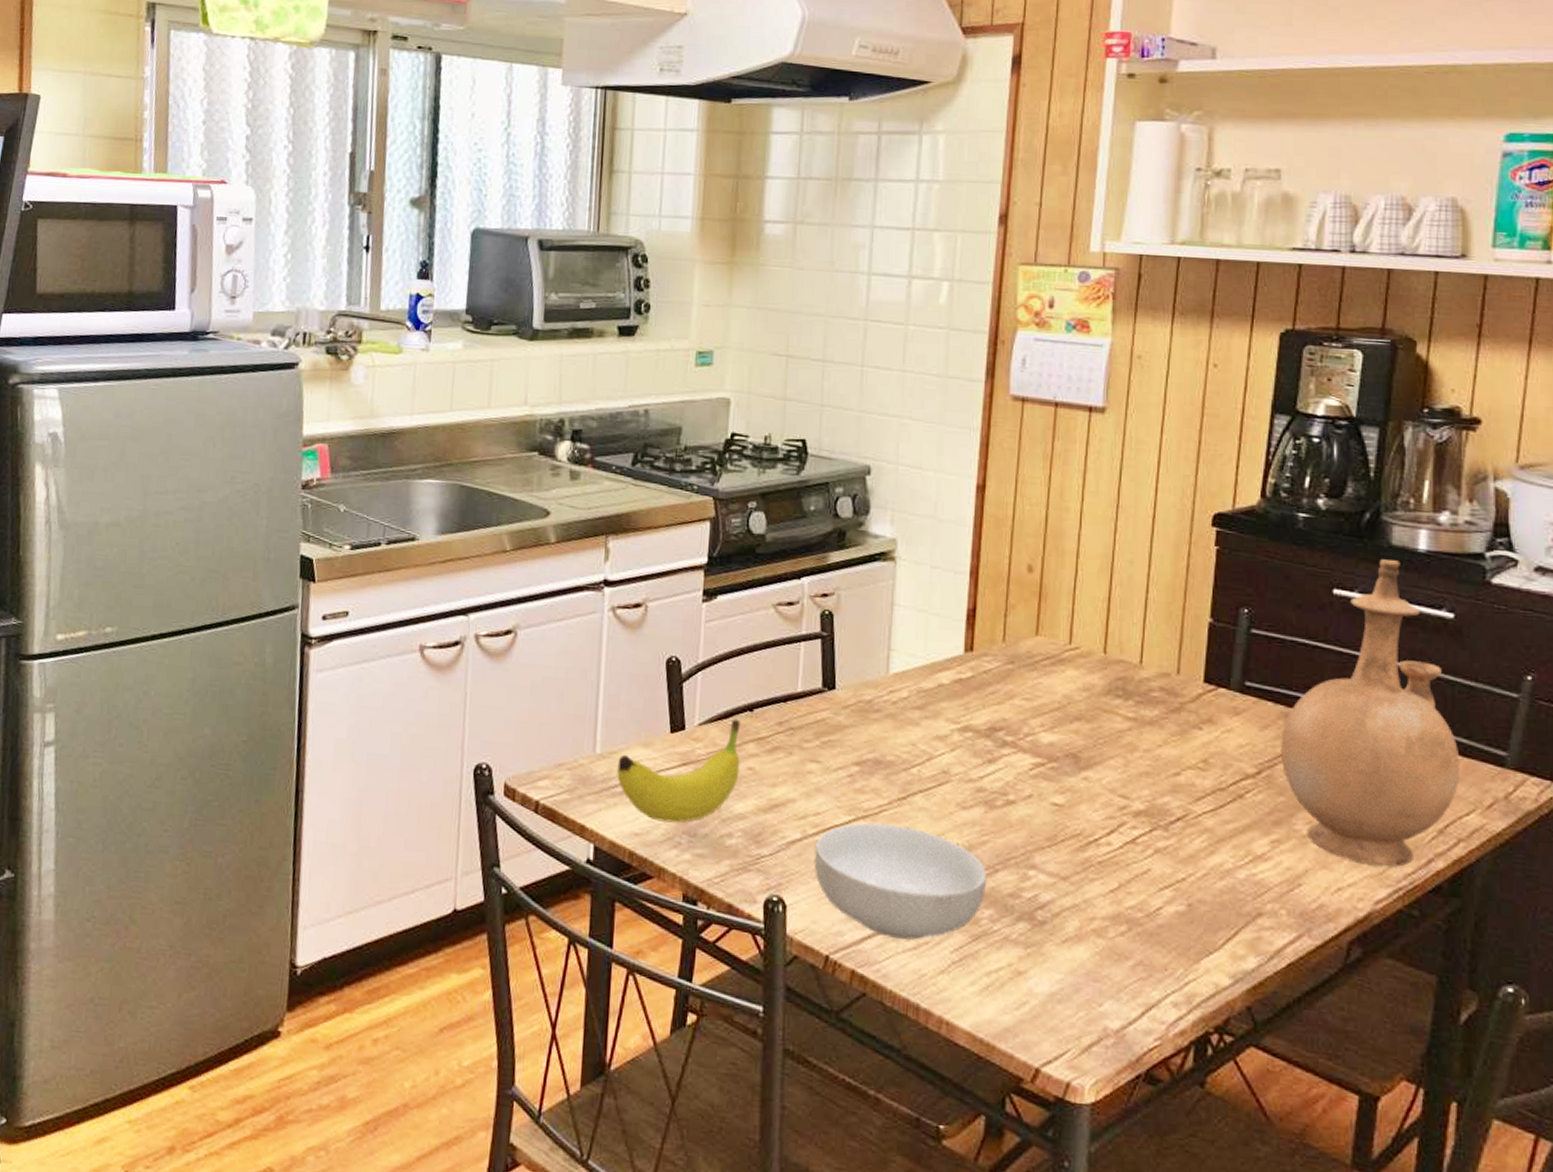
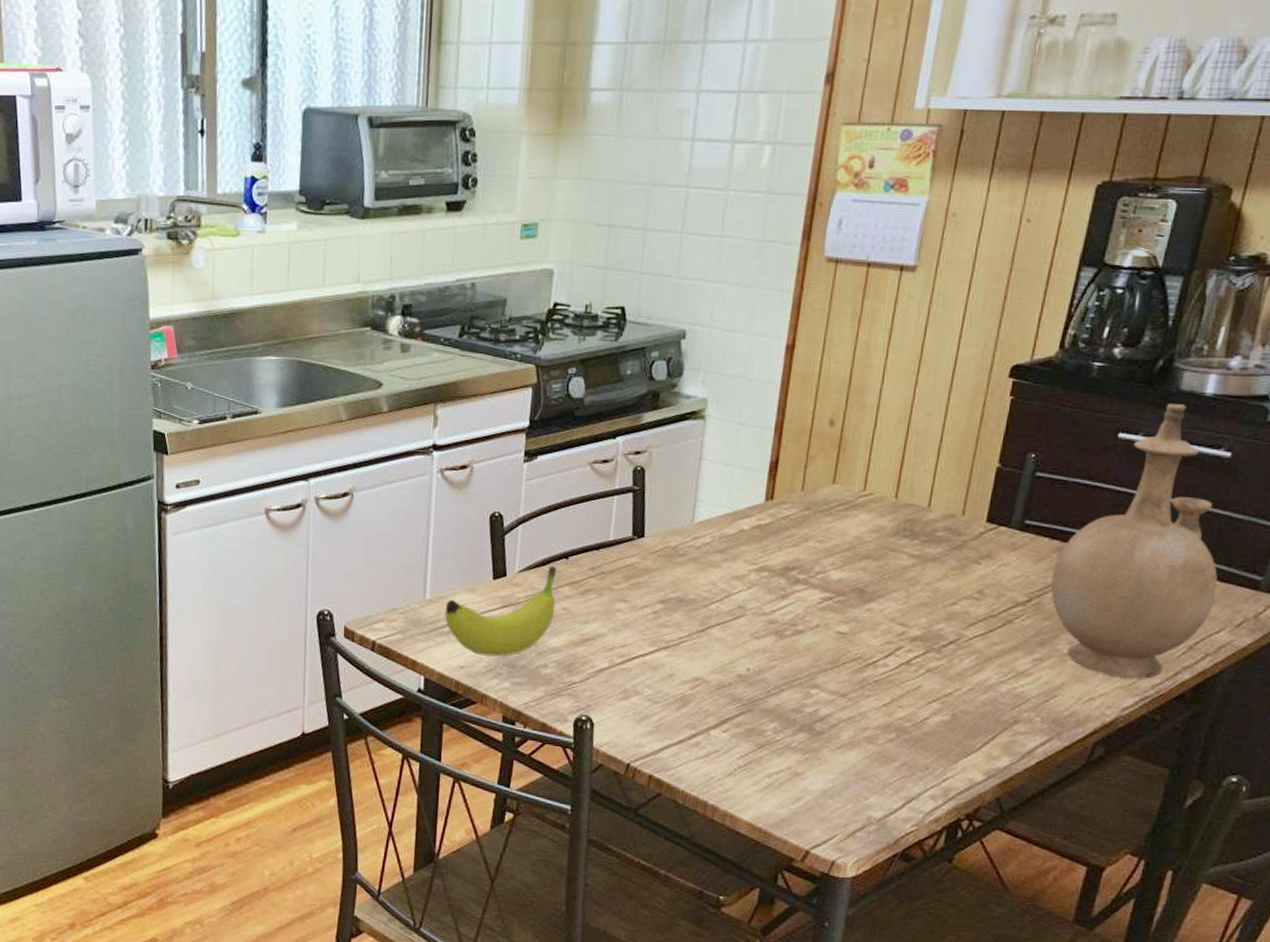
cereal bowl: present [814,822,988,940] -> none [619,652,774,750]

